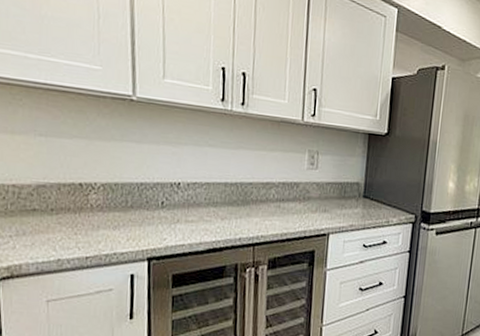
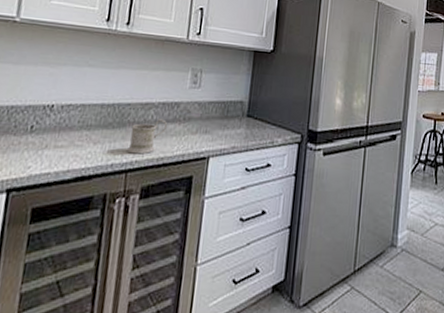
mug: none [252,198,289,230] -> present [126,119,168,155]

